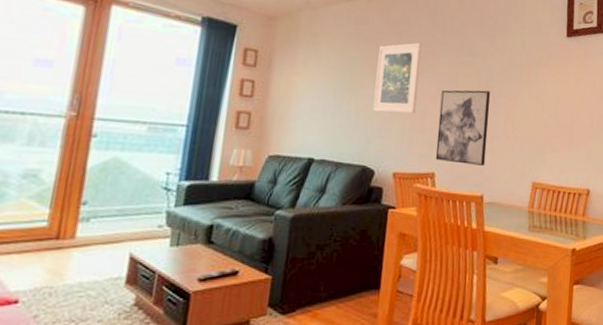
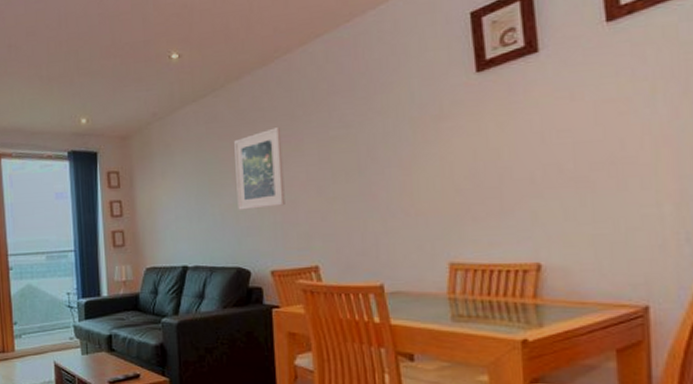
wall art: present [435,90,491,166] -> none [312,163,381,252]

